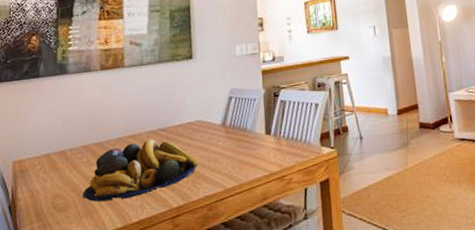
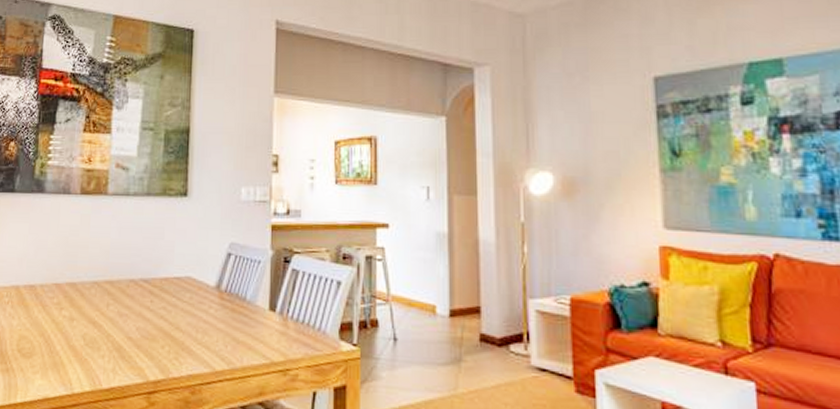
fruit bowl: present [83,138,198,202] -> none [50,289,183,358]

